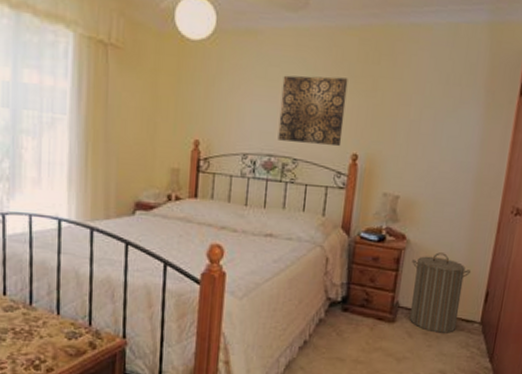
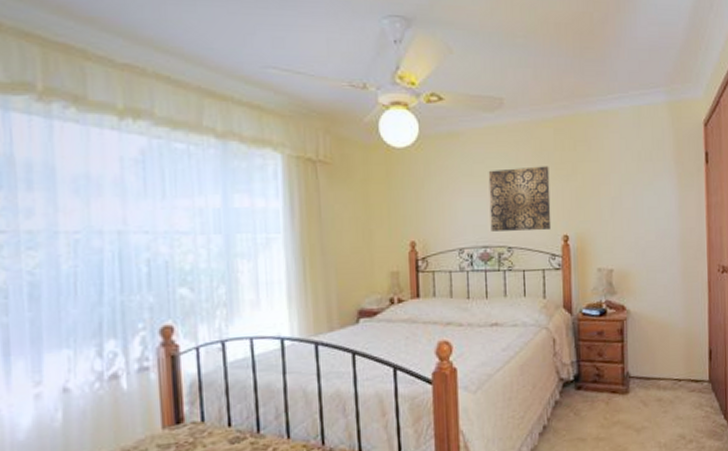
laundry hamper: present [409,252,470,333] -> none [635,318,691,398]

